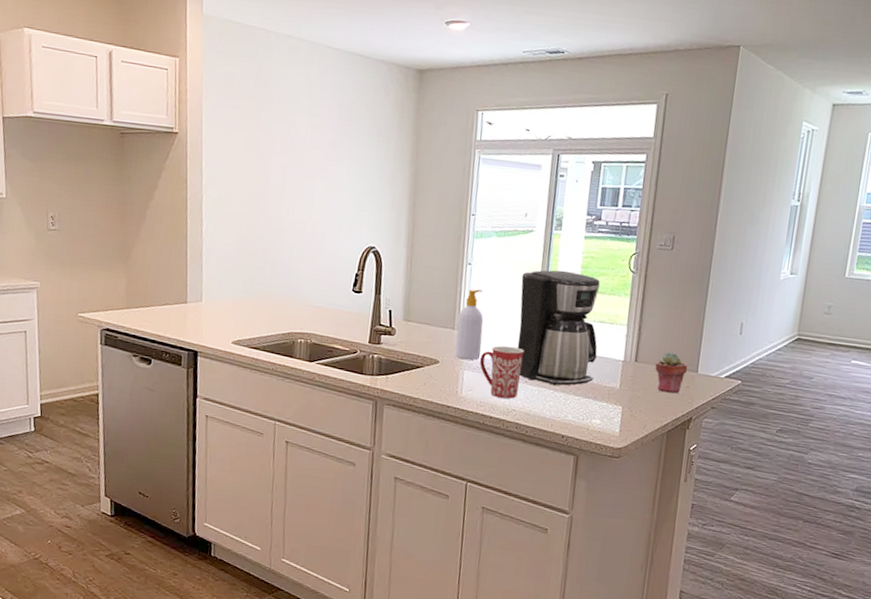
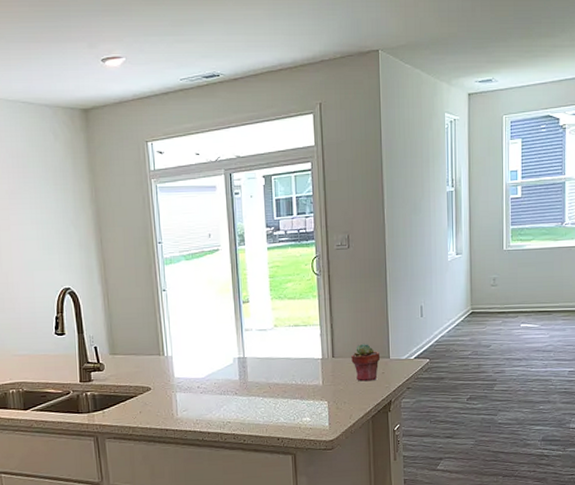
soap bottle: present [455,289,484,360] -> none [161,313,190,383]
mug: present [480,345,524,399] -> none [189,362,230,413]
coffee maker: present [517,270,601,386] -> none [215,282,297,393]

